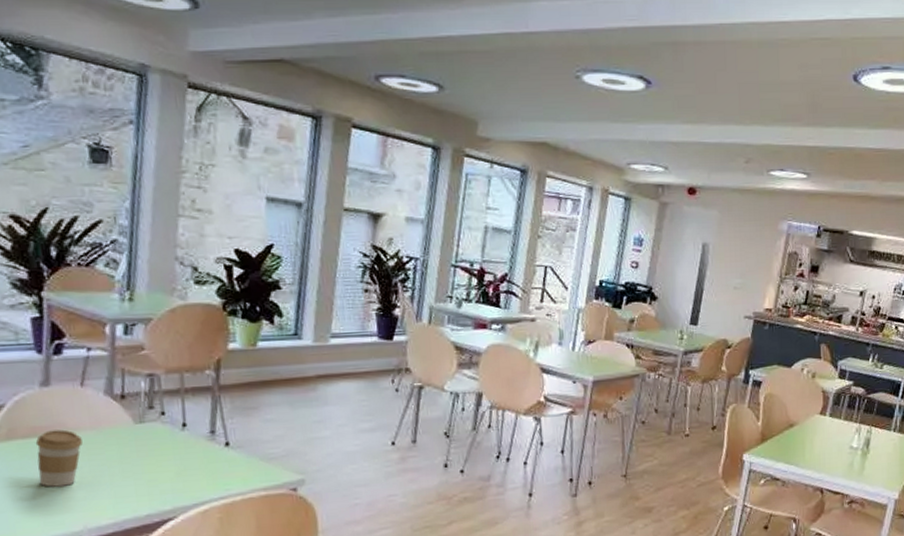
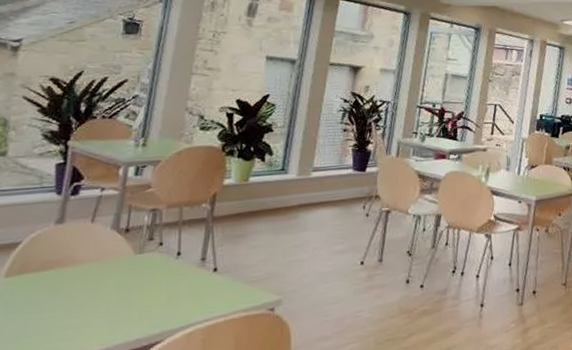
coffee cup: present [35,429,83,487] -> none [42,262,86,317]

